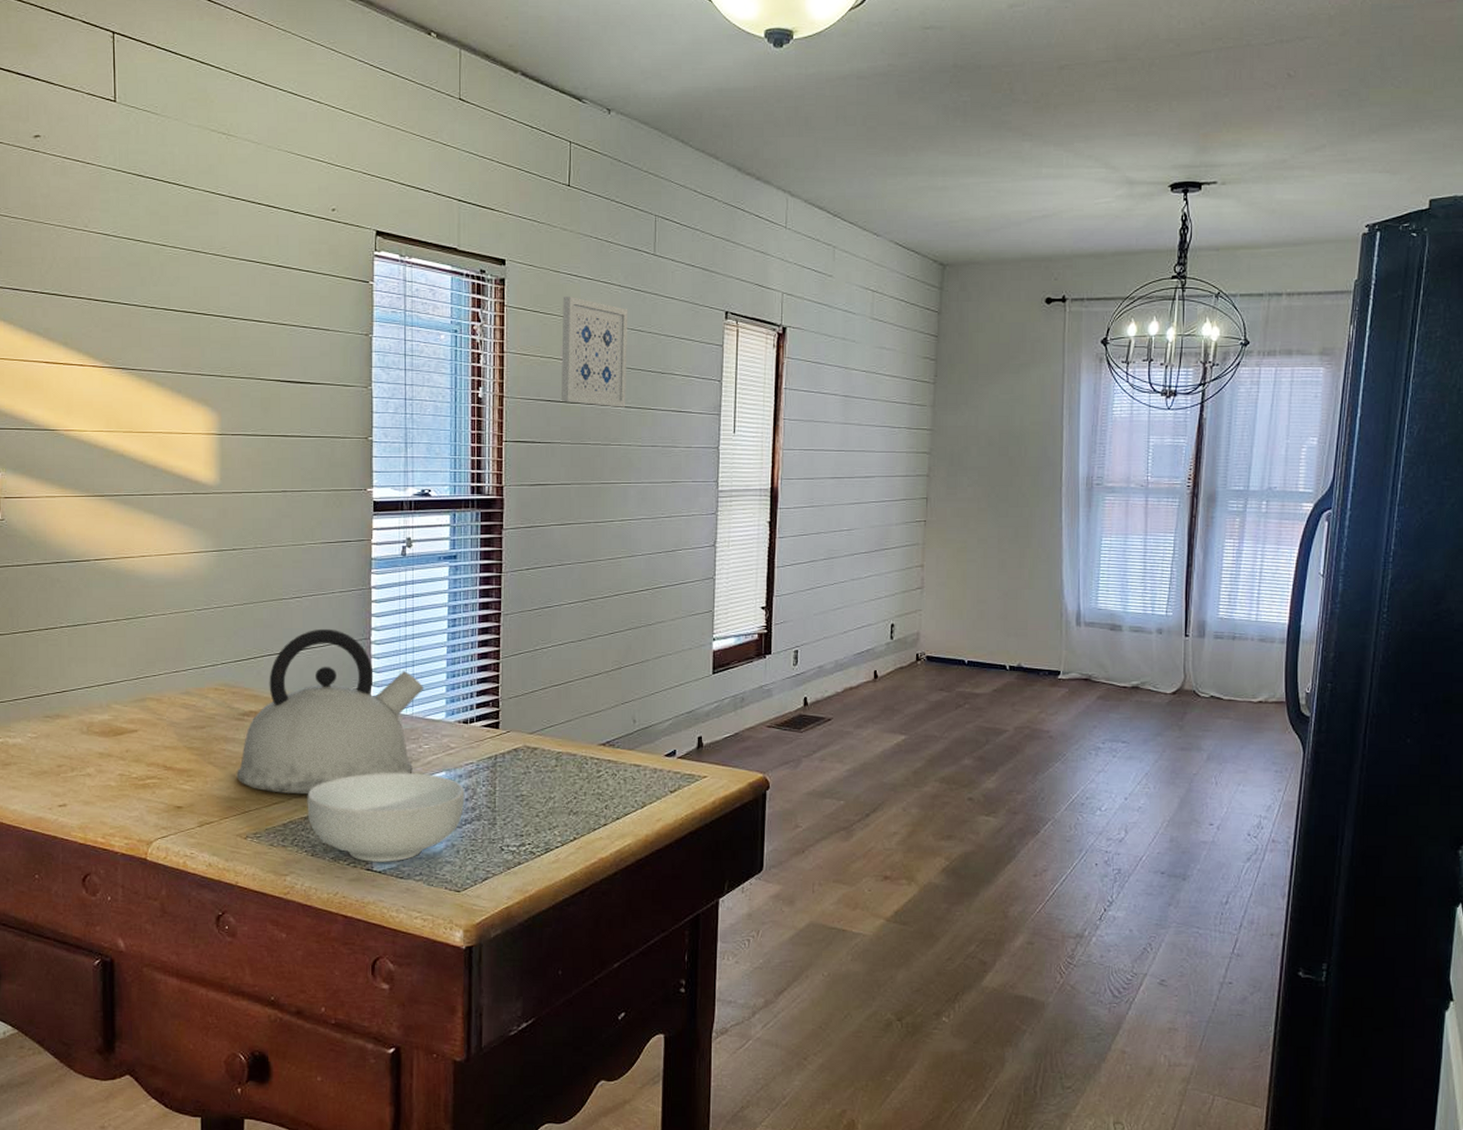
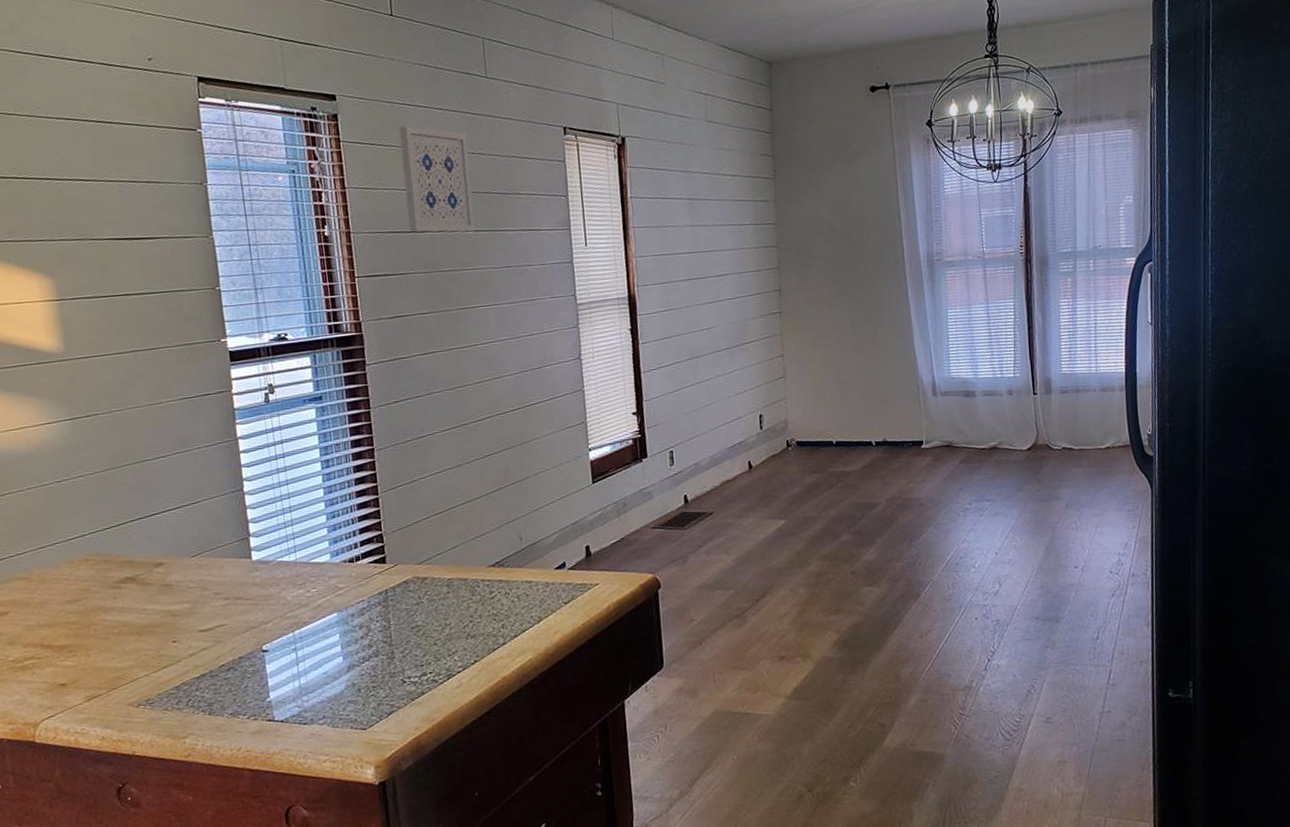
kettle: present [237,628,424,795] -> none [120,484,305,657]
cereal bowl: present [307,772,465,862] -> none [196,617,360,713]

